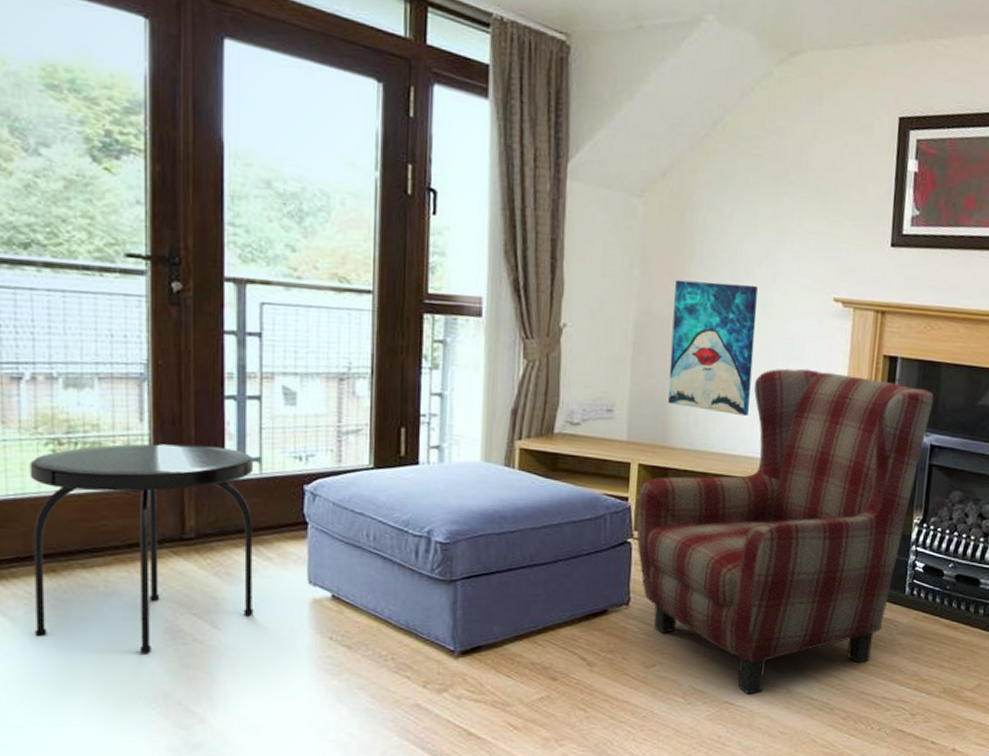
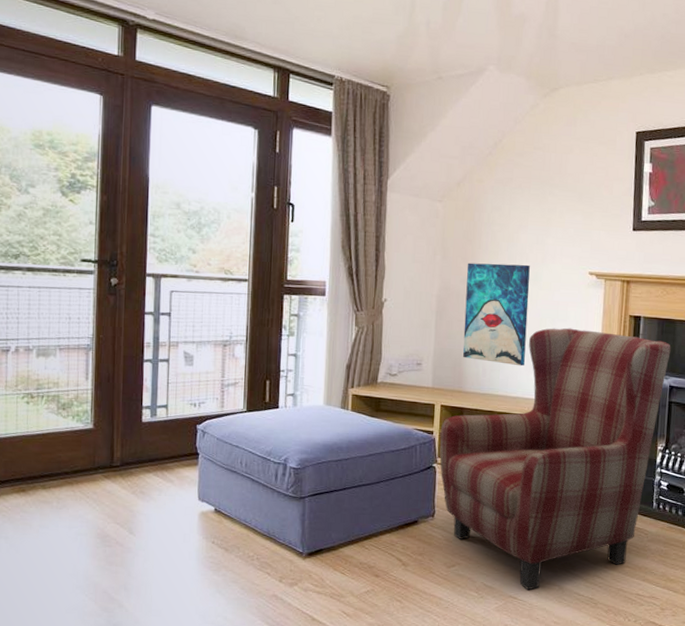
side table: present [29,443,254,654] -> none [8,396,163,554]

